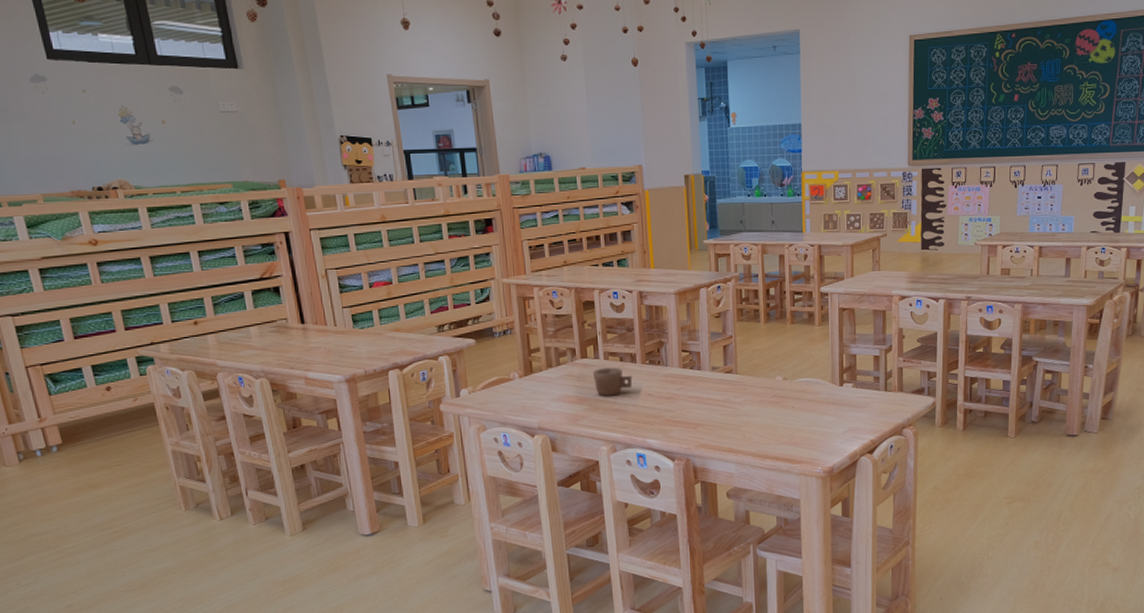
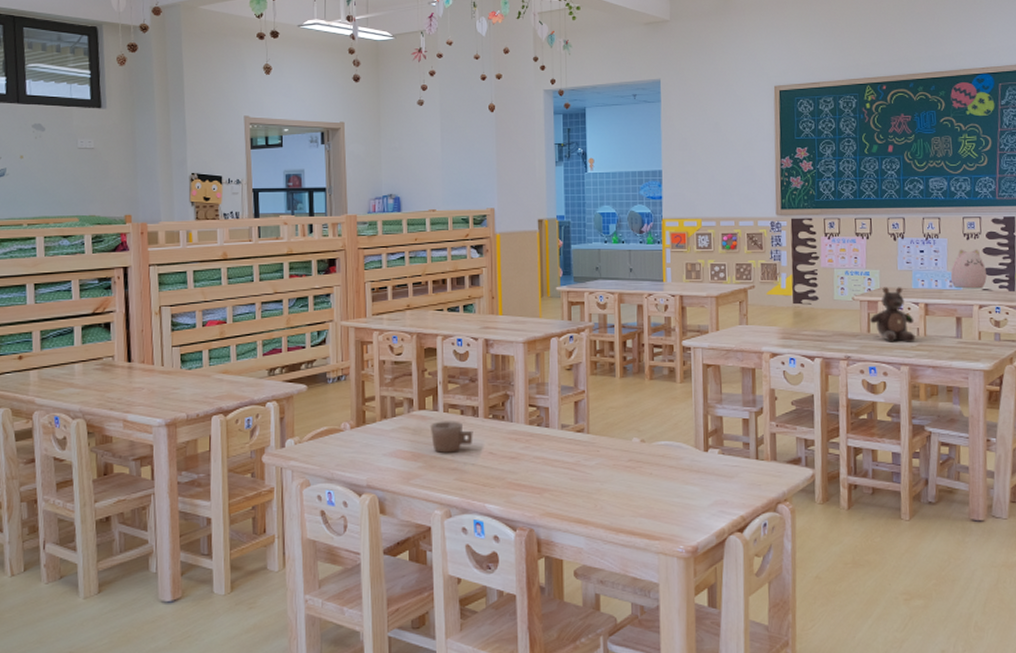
stuffed animal: none [990,231,1029,283] -> present [870,287,916,342]
plush toy: none [1063,194,1095,232] -> present [950,249,987,289]

